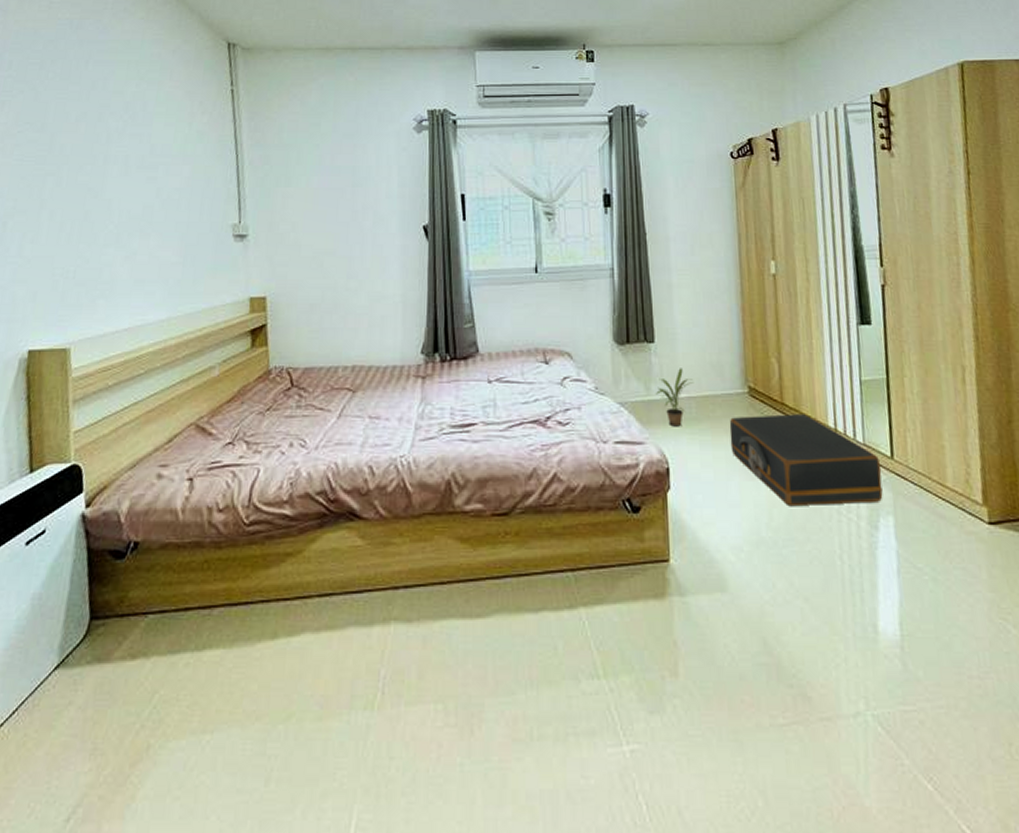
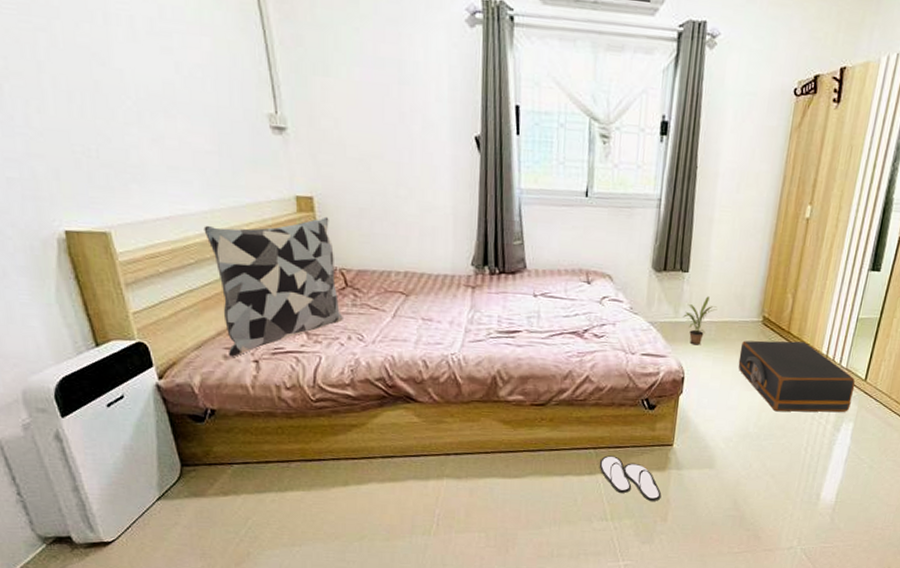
pillow: none [158,315,286,475] -> present [203,216,343,357]
slippers: none [580,580,666,645] -> present [599,455,662,501]

